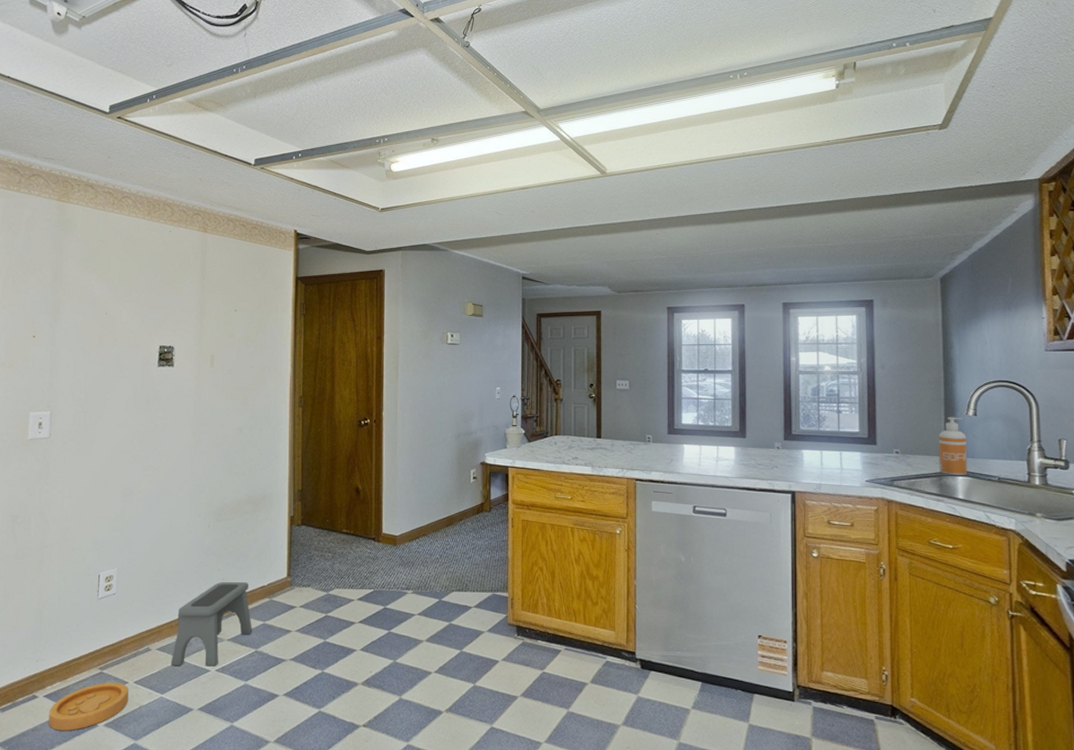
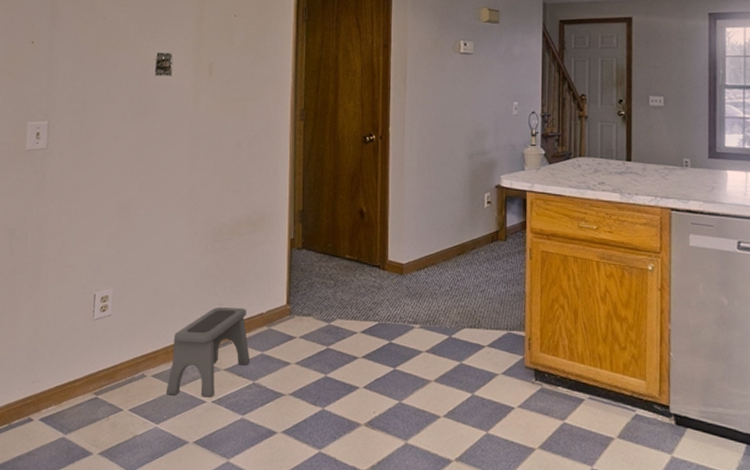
pet bowl: present [48,682,129,731] -> none [44,408,123,458]

